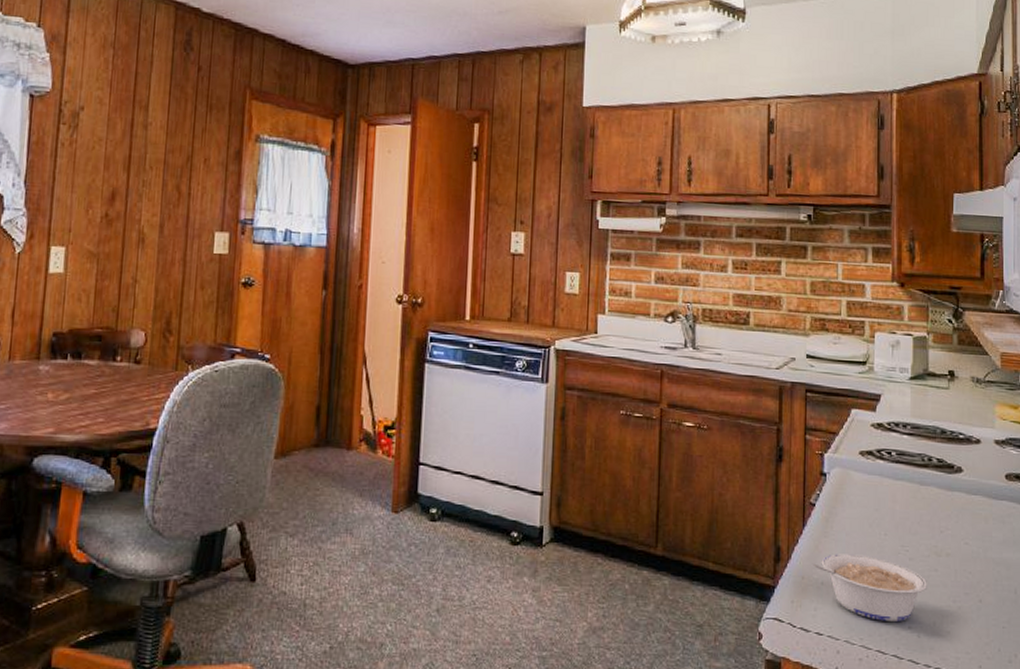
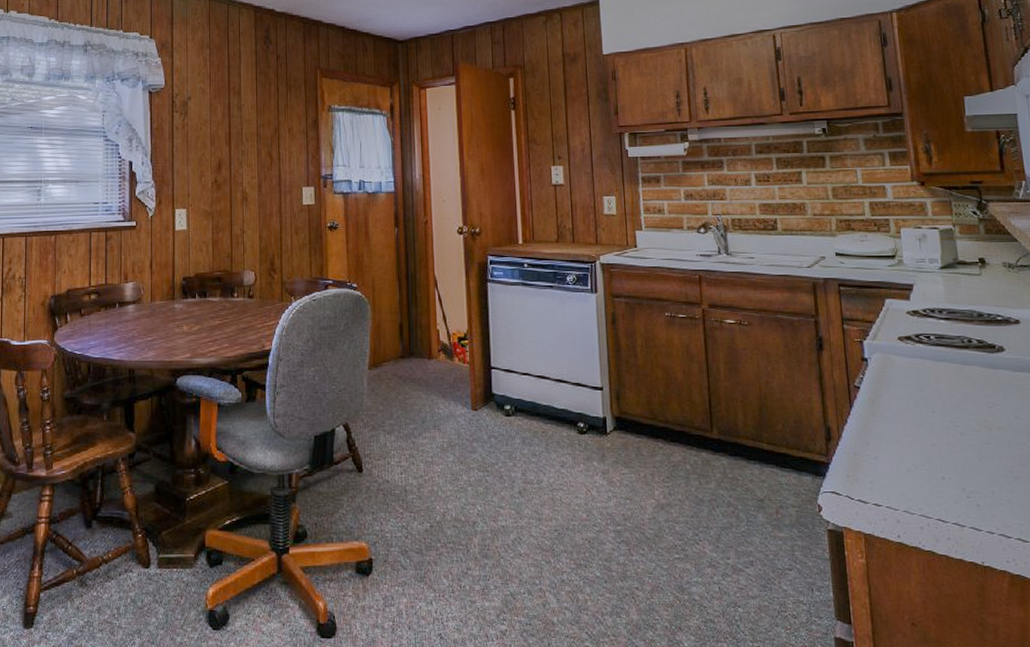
legume: present [813,554,928,623] -> none [864,431,982,493]

